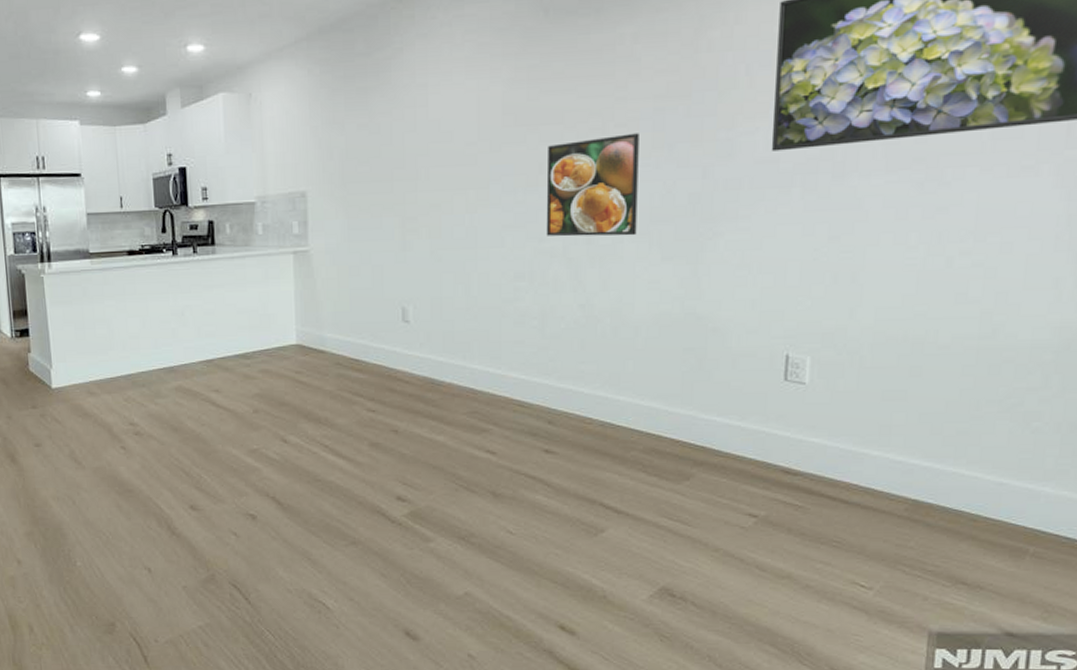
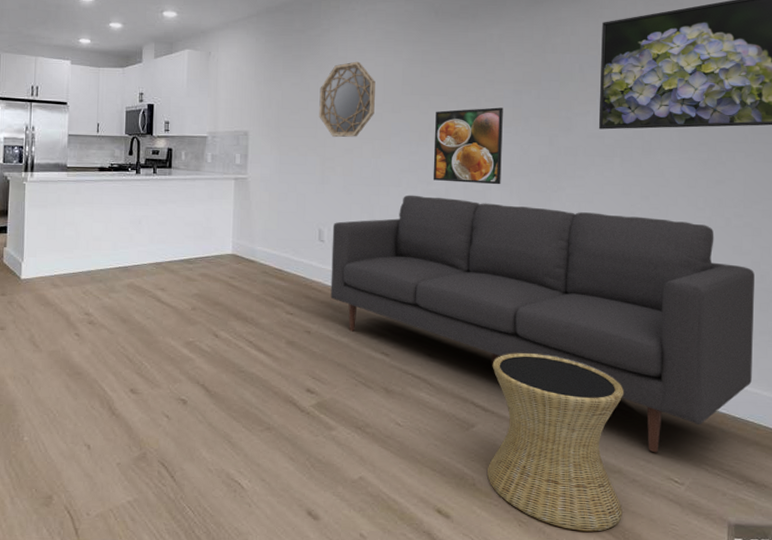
home mirror: none [394,88,467,191] -> present [319,61,375,138]
sofa: none [419,256,984,554] -> present [330,195,755,453]
side table: none [620,443,797,645] -> present [486,353,624,532]

